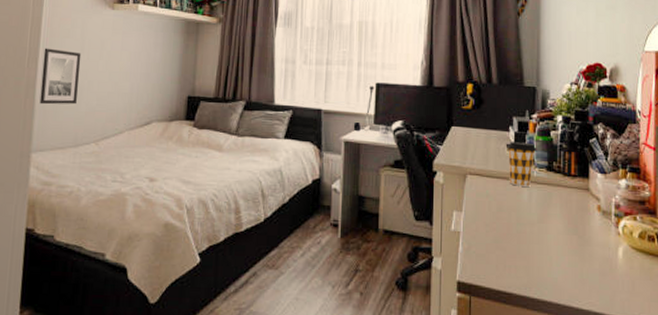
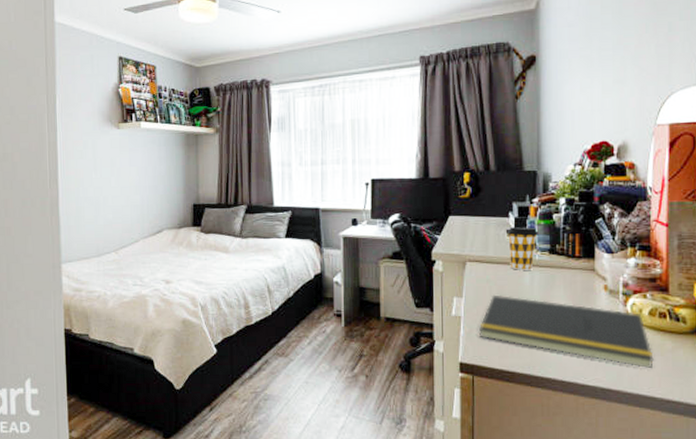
wall art: present [39,48,82,105] -> none [62,169,96,221]
notepad: none [478,210,644,294] -> present [479,294,654,369]

